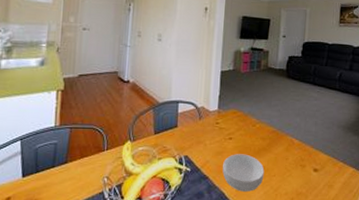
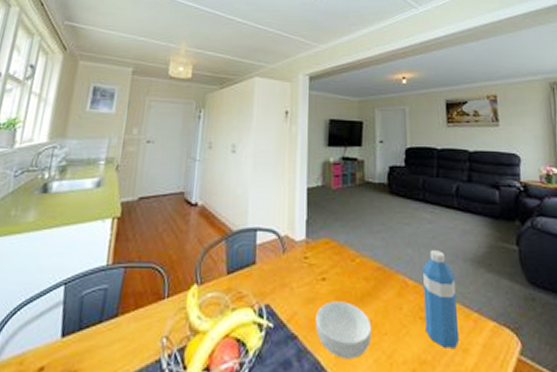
water bottle: none [304,119,330,185] -> present [423,249,460,348]

